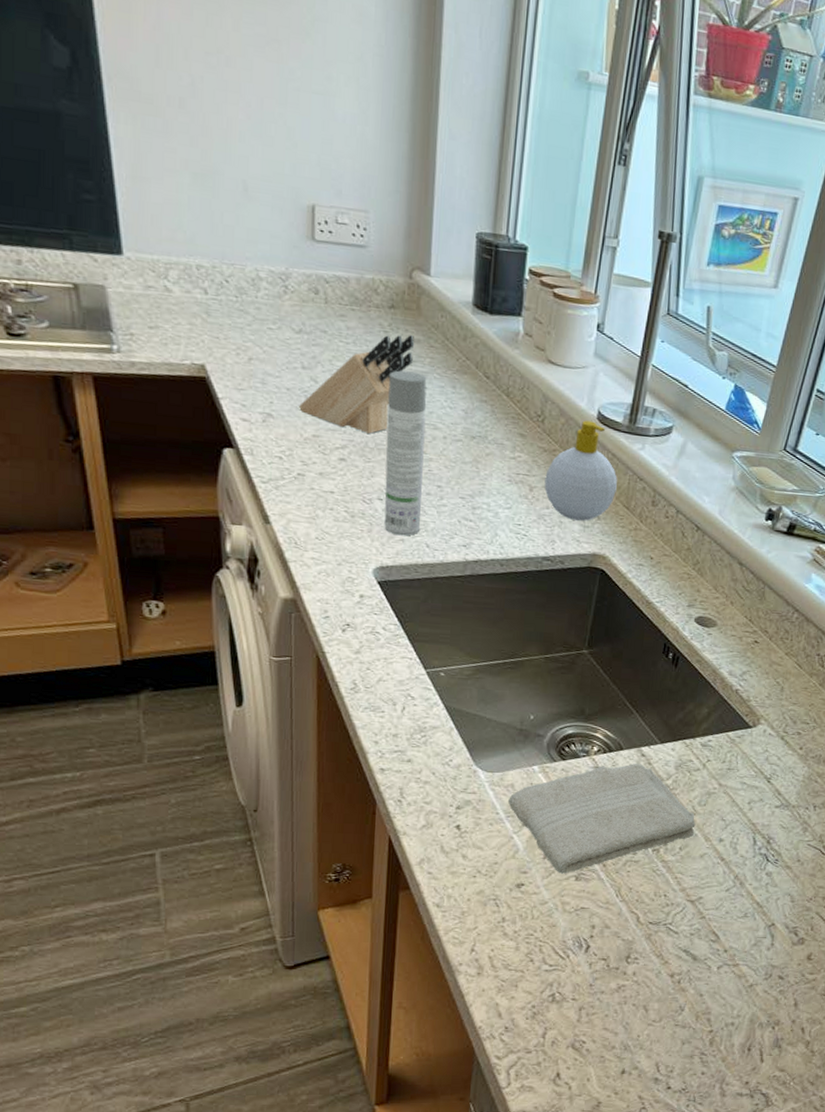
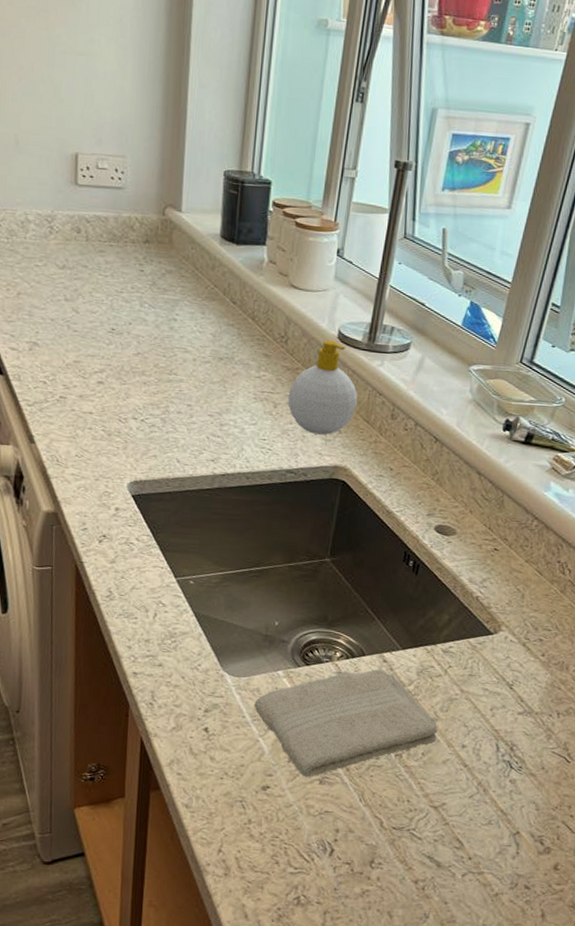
knife block: present [299,334,415,434] -> none [62,265,168,358]
spray bottle: present [384,370,427,536] -> none [138,299,178,452]

